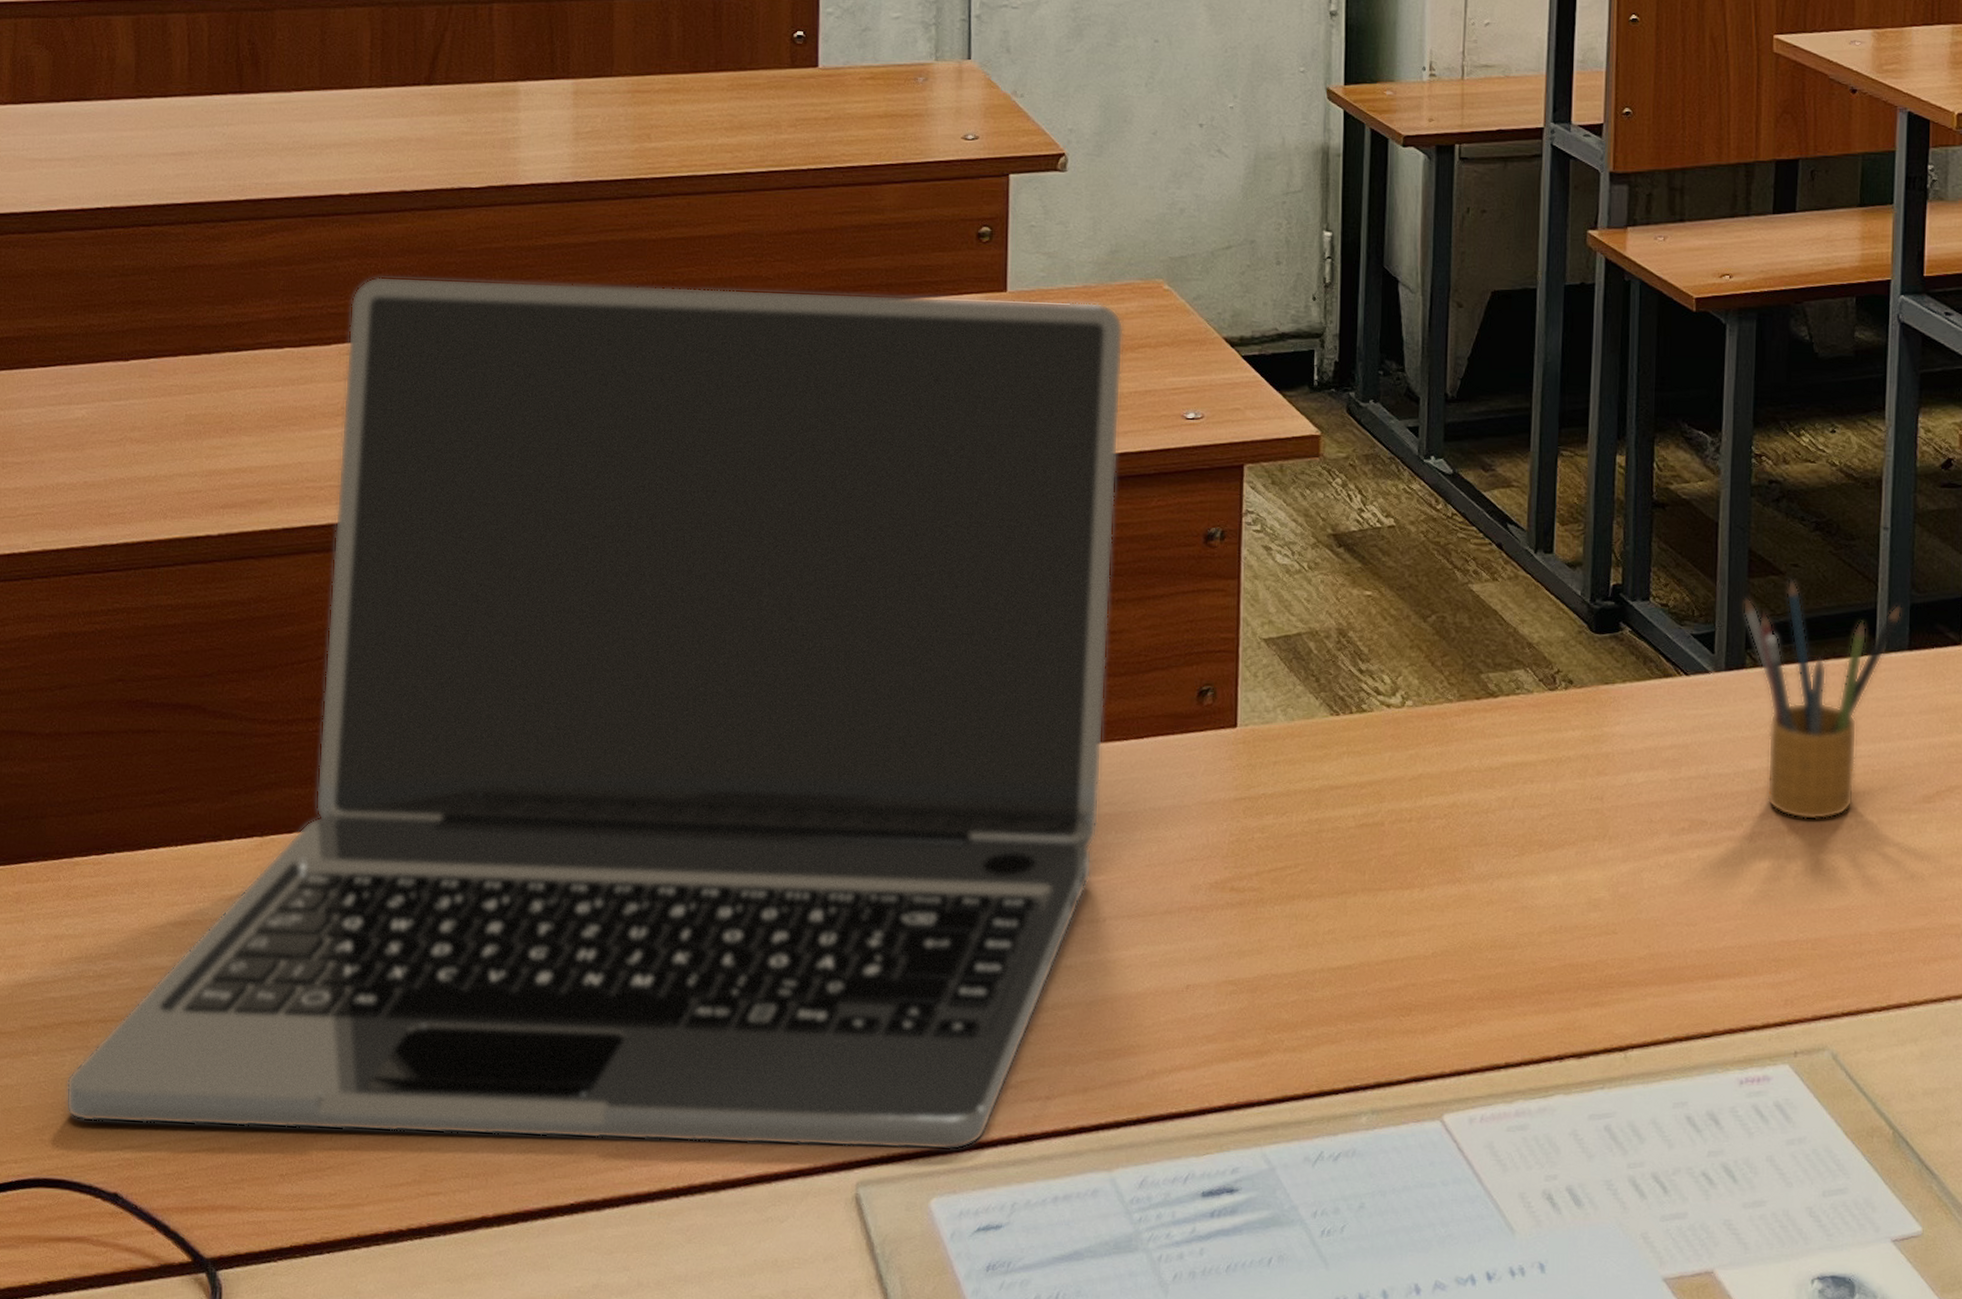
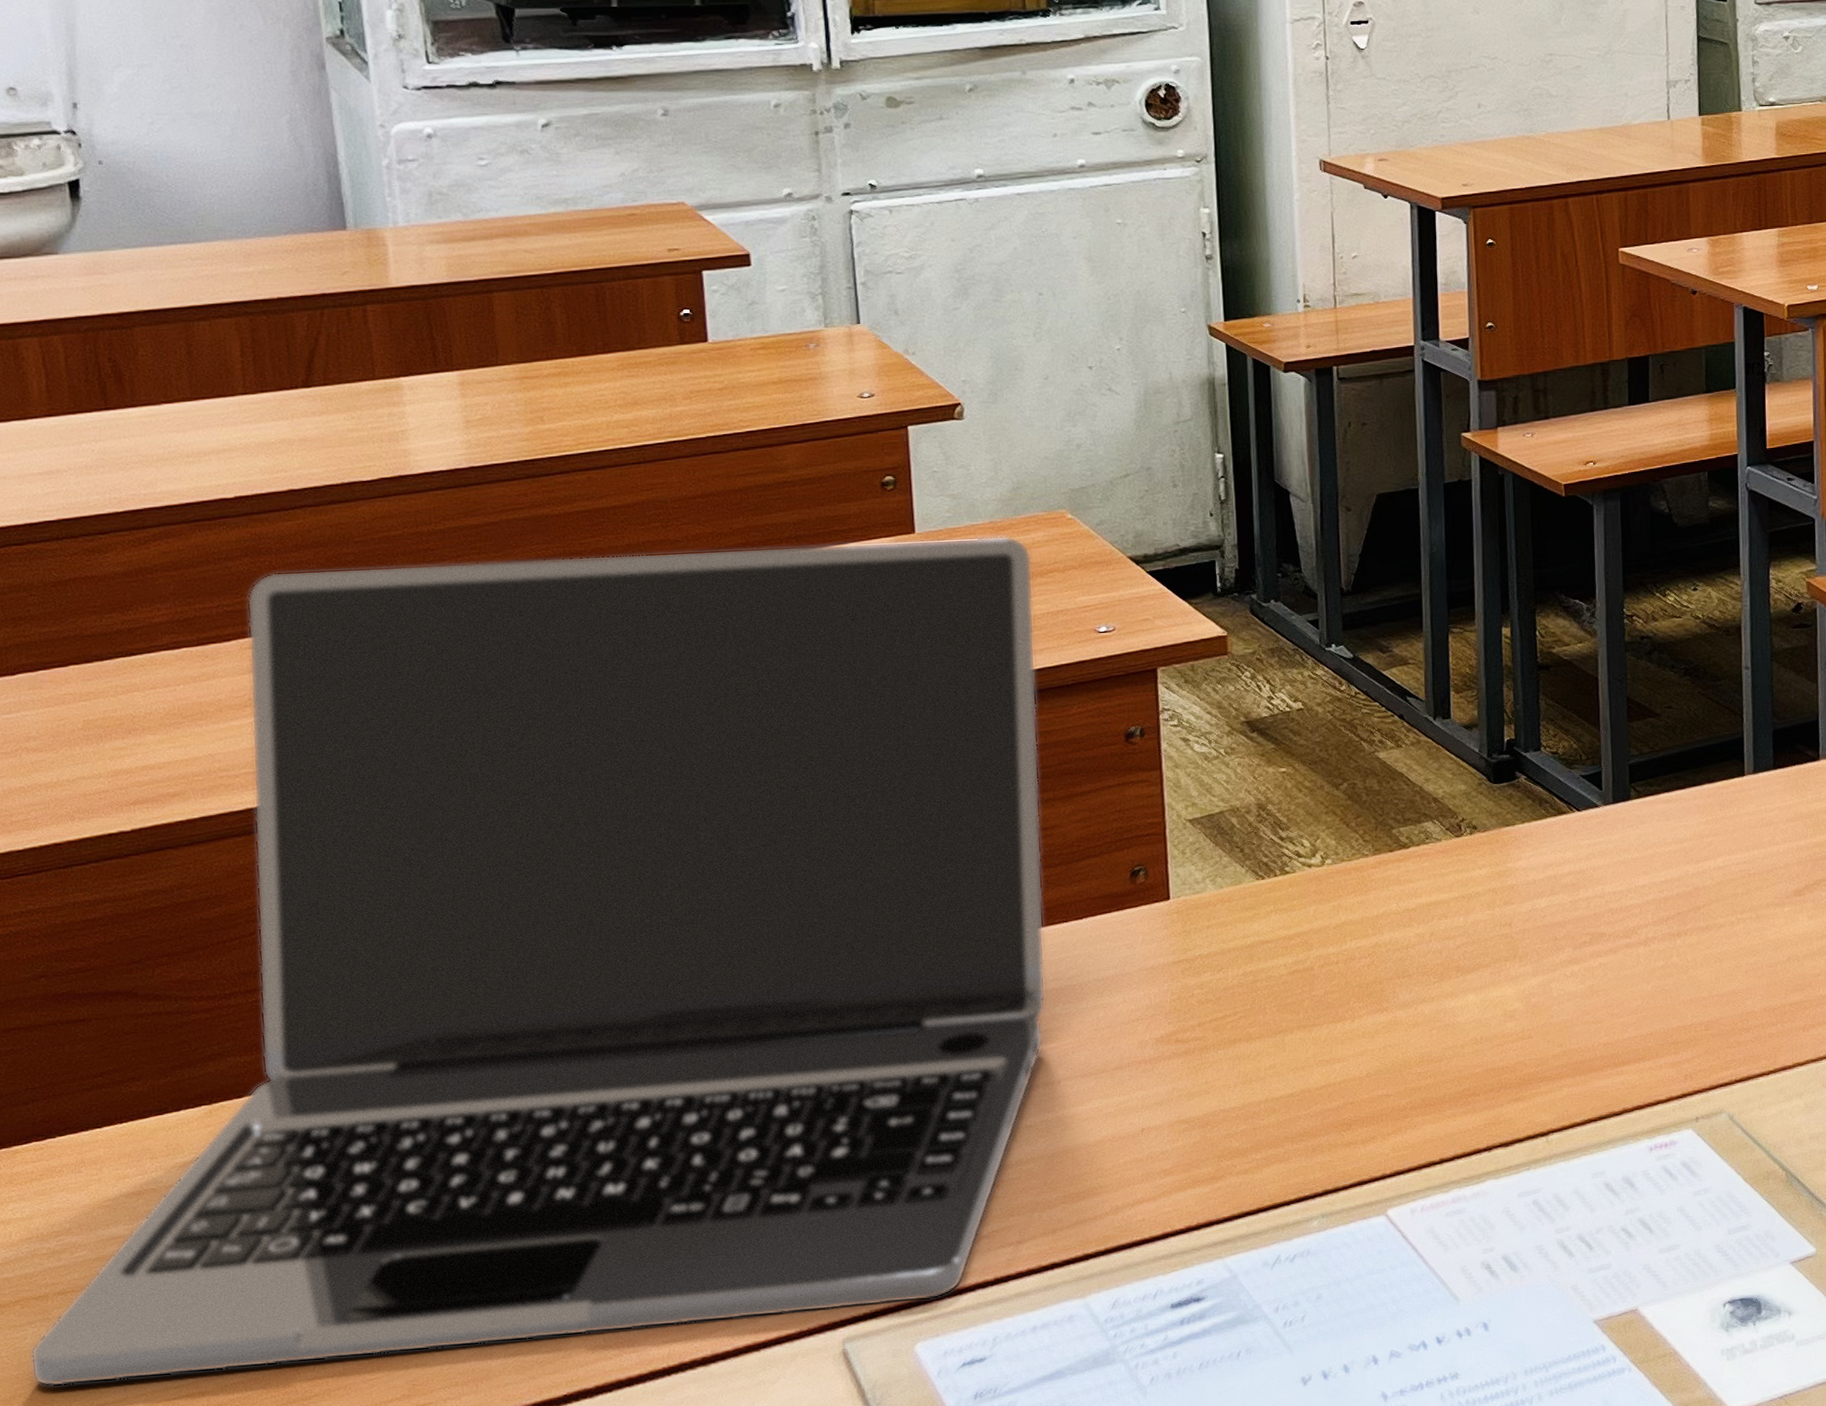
pencil box: present [1742,577,1902,821] -> none [1624,718,1766,923]

